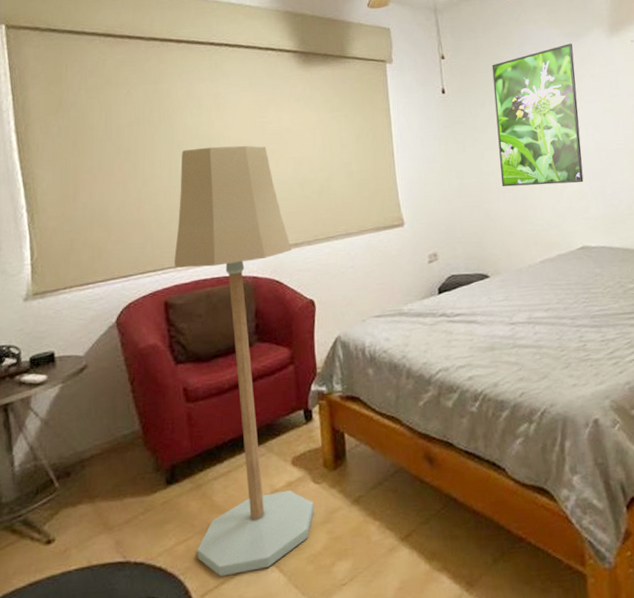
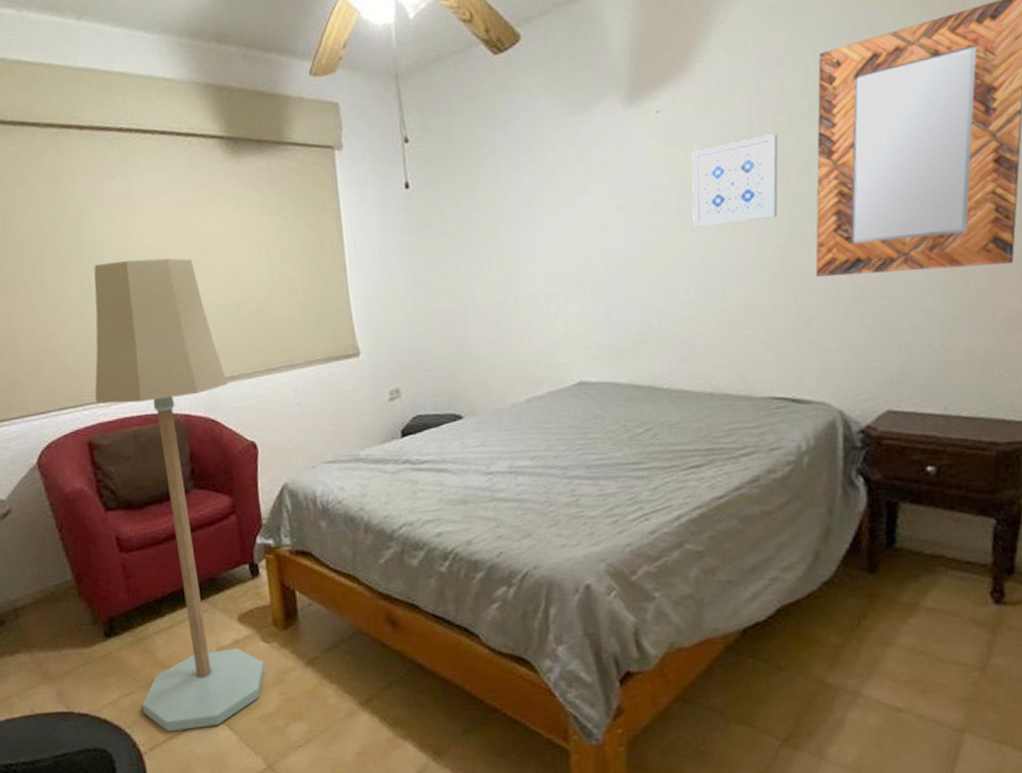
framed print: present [492,43,584,187] -> none [469,117,584,308]

